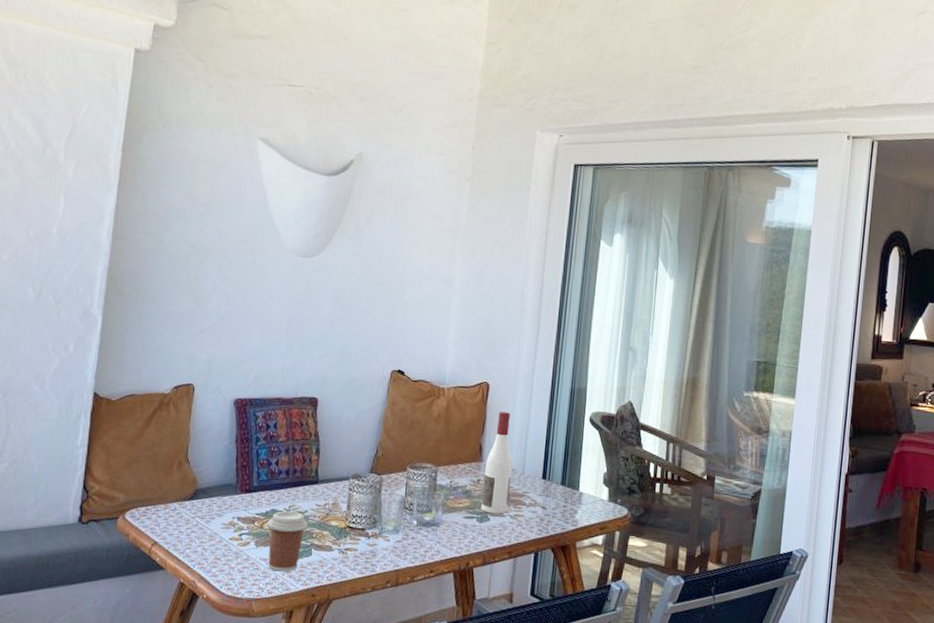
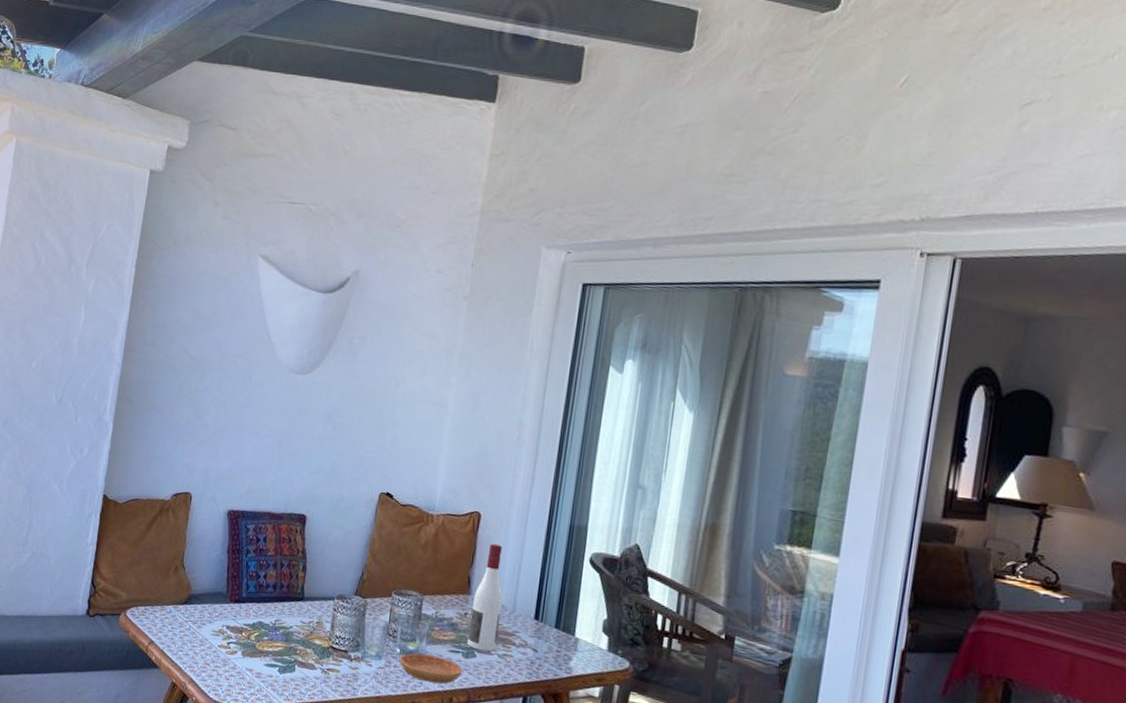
coffee cup: present [267,511,308,572] -> none [253,624,292,685]
saucer: none [417,523,478,550] -> present [400,653,463,684]

